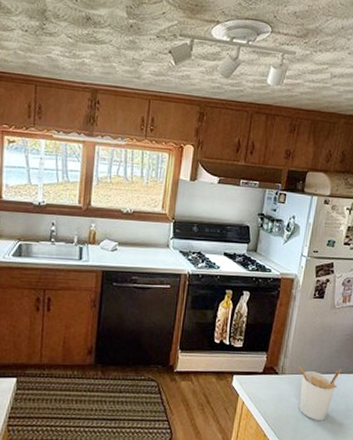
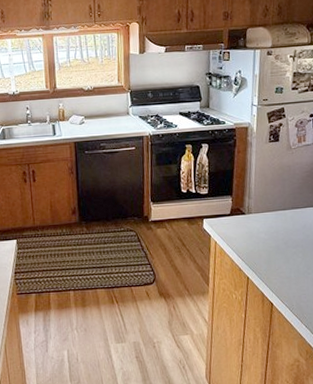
utensil holder: present [298,366,341,420] -> none [263,203,305,252]

